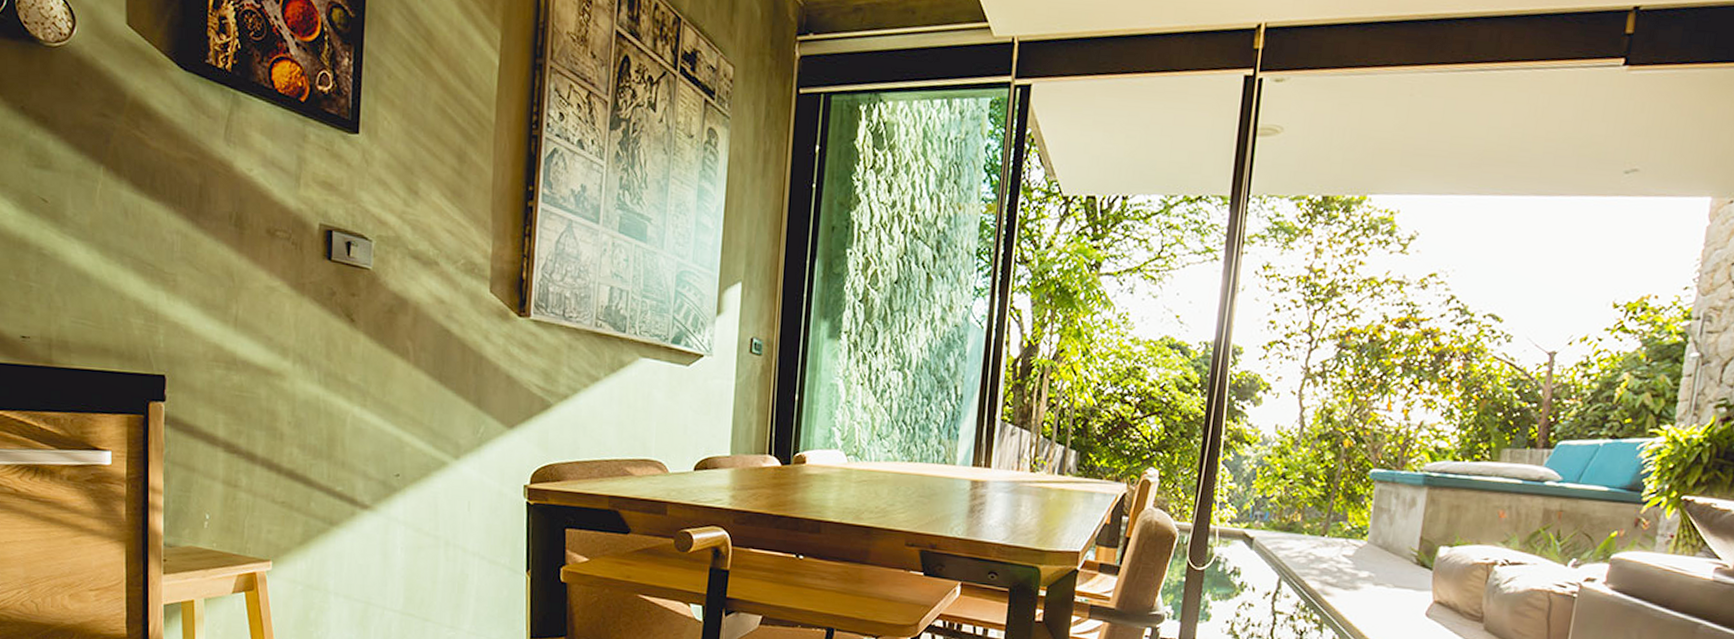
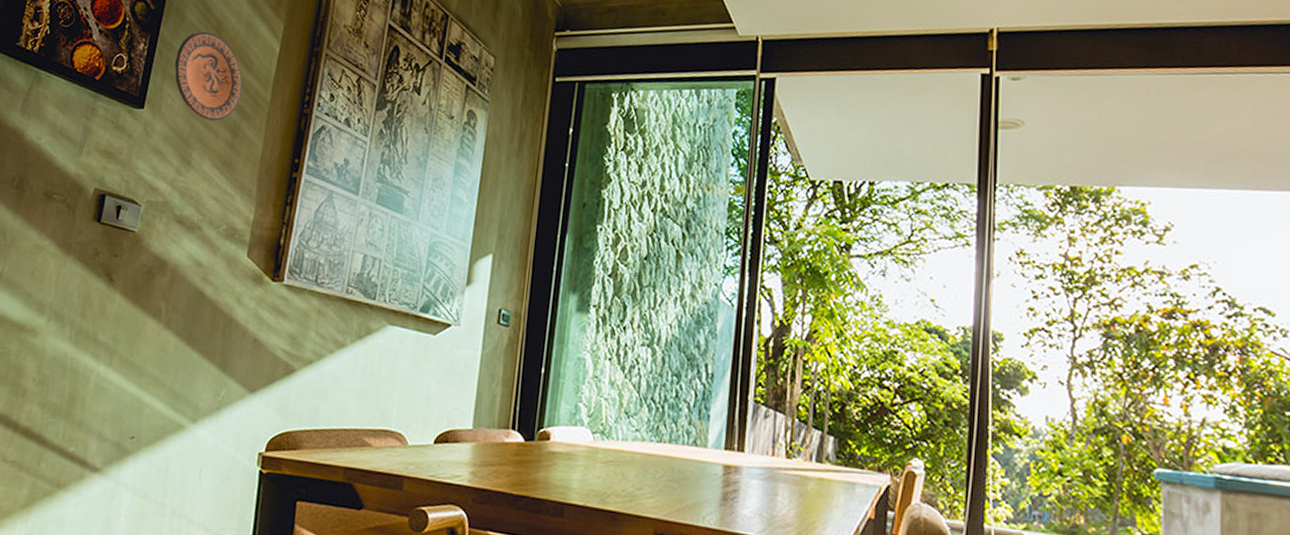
decorative plate: none [386,42,463,147] -> present [174,31,243,122]

